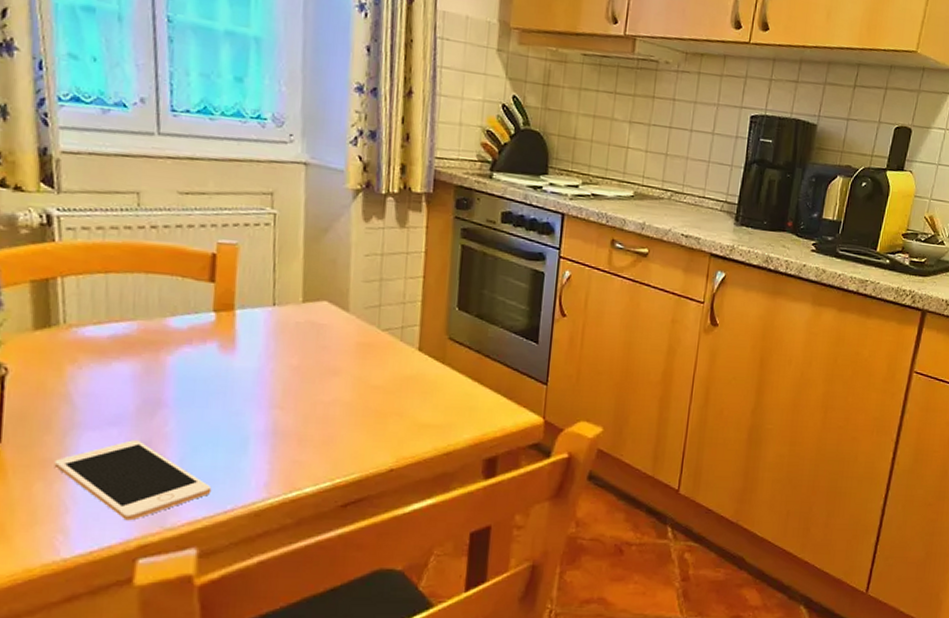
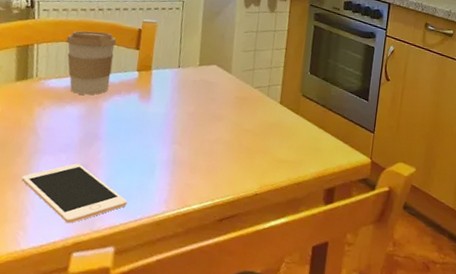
coffee cup: none [105,257,181,347] -> present [66,31,117,95]

